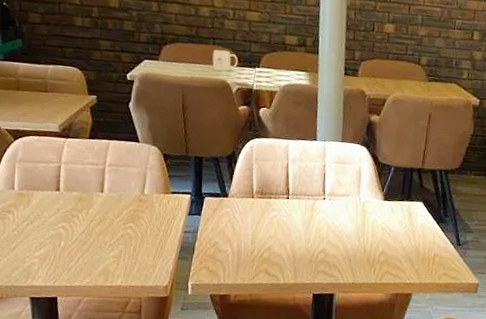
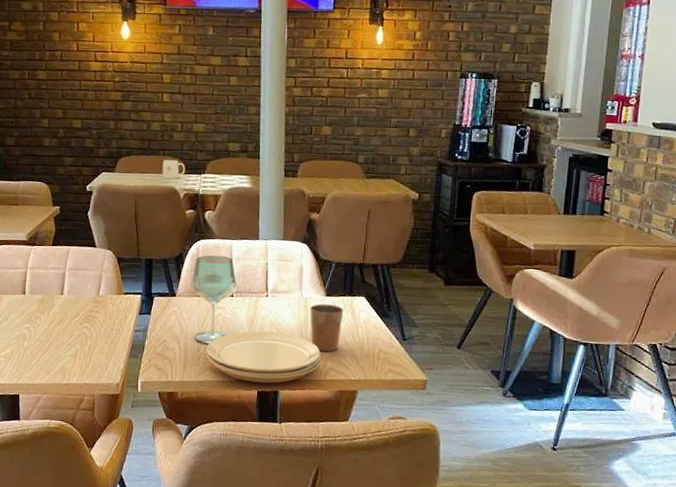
wine glass: none [244,154,294,246] -> present [190,255,237,344]
plate: none [261,234,378,287] -> present [206,331,321,384]
cup: none [367,208,402,256] -> present [309,303,344,352]

